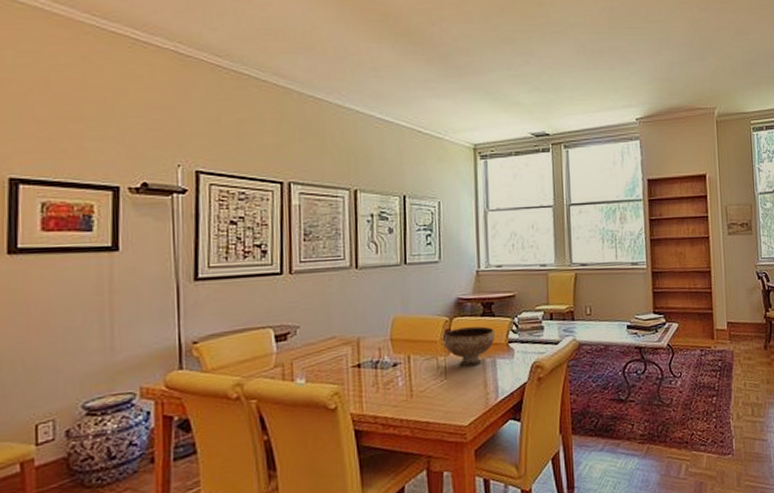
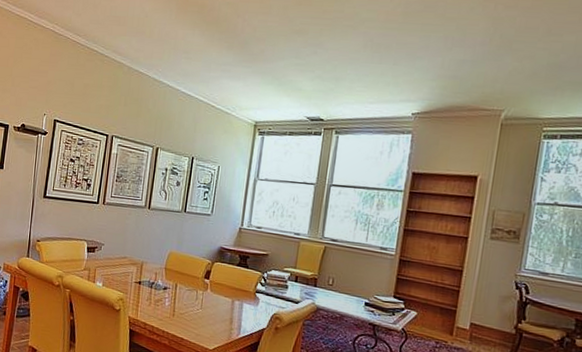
bowl: present [443,326,496,367] -> none [204,271,247,305]

